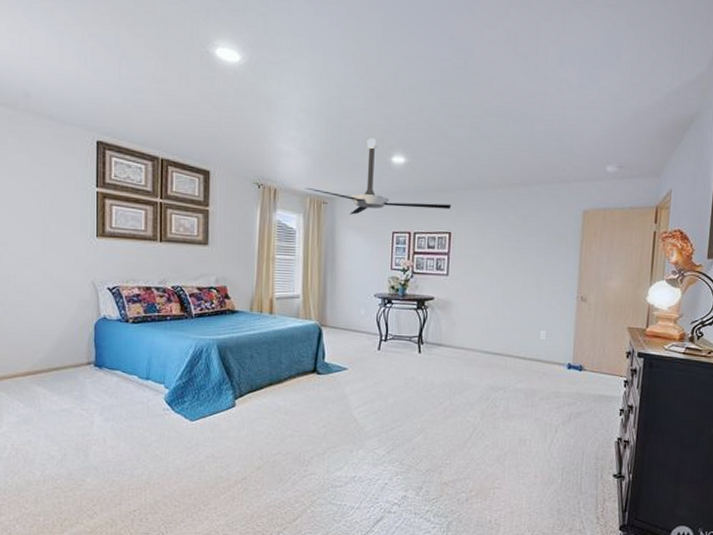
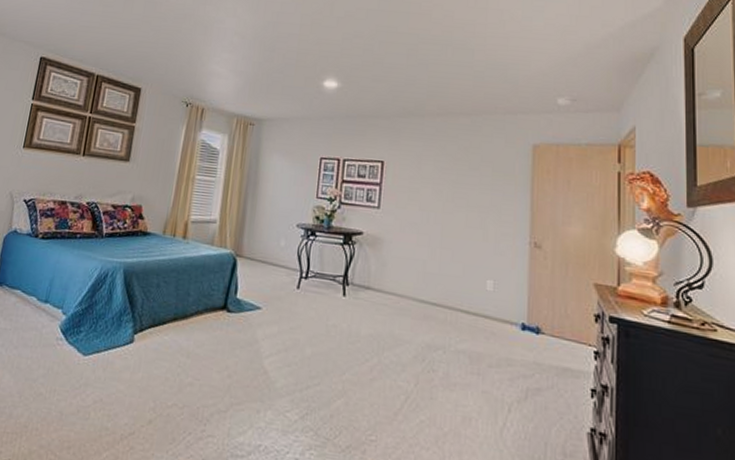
ceiling fan: present [305,138,452,215] -> none [232,62,385,138]

